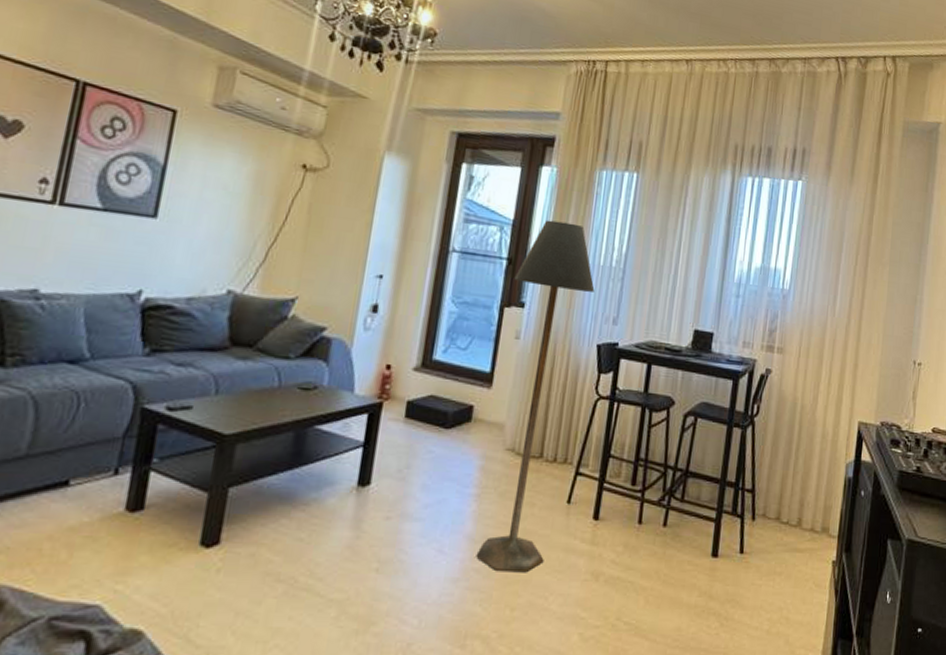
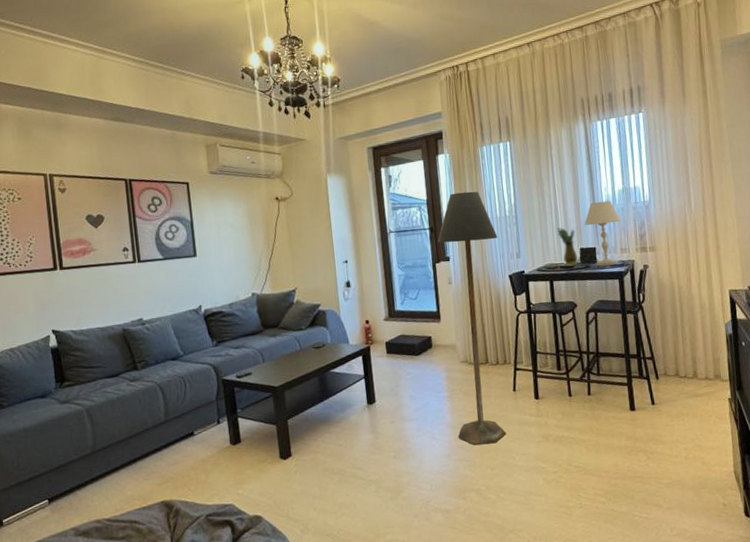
vase: none [670,297,693,351] -> present [557,228,578,267]
table lamp: none [705,275,751,361] -> present [584,200,621,267]

